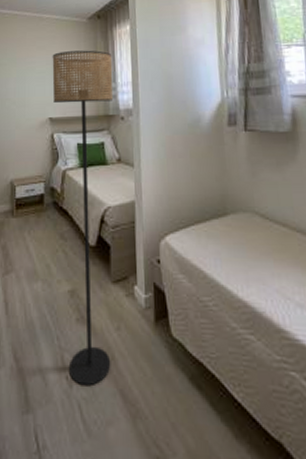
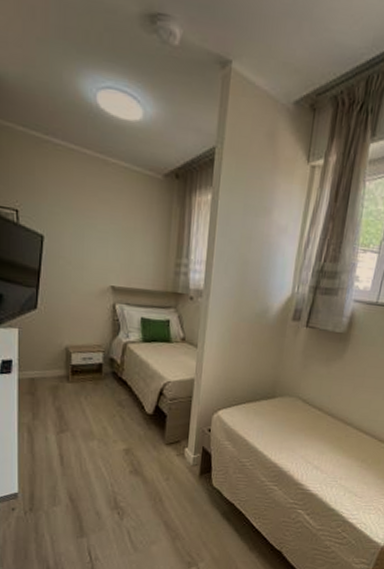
floor lamp: present [52,50,114,387] -> none [117,210,188,519]

